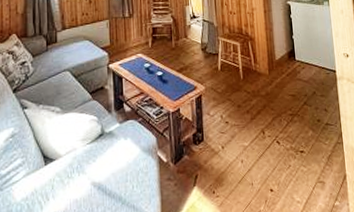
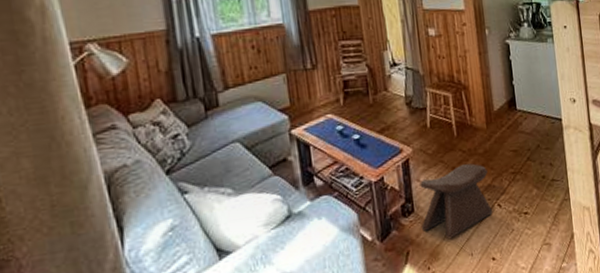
stool: none [210,103,273,167] -> present [420,163,493,238]

